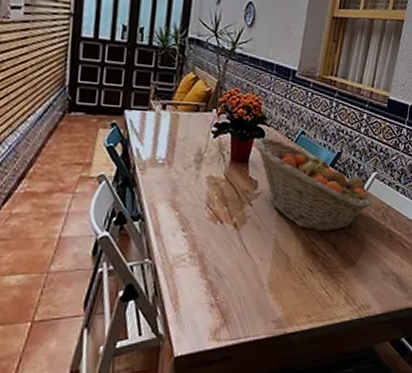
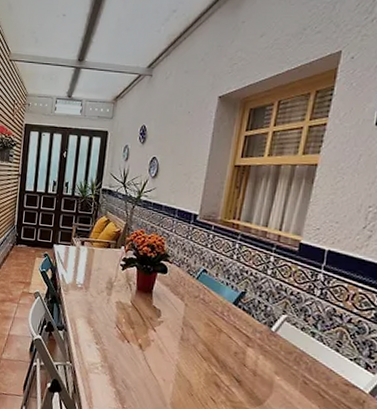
fruit basket: present [255,137,373,232] -> none [158,272,283,367]

